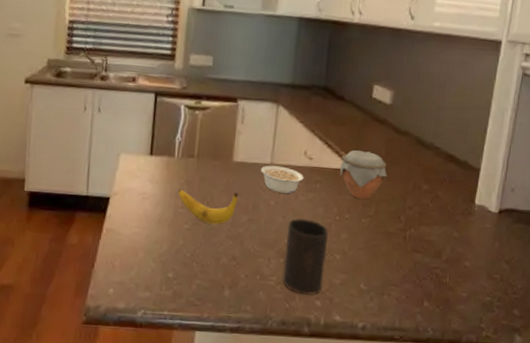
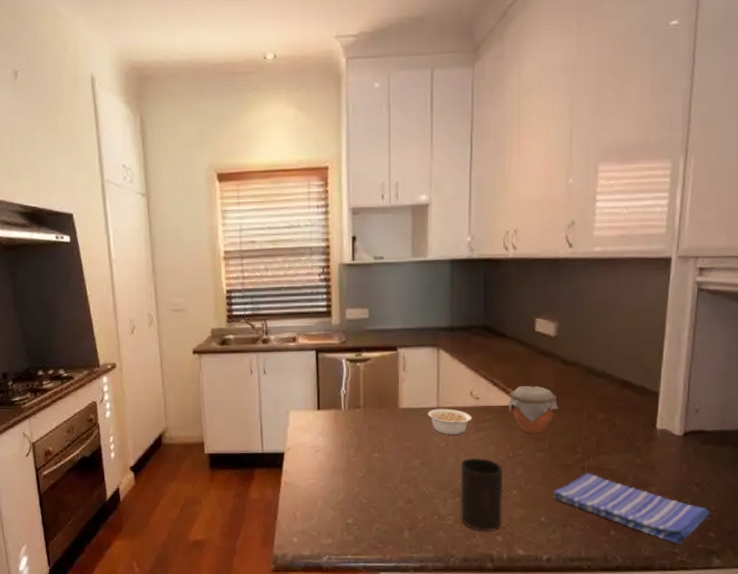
banana: present [178,189,239,225] -> none [349,438,408,471]
dish towel: none [373,242,517,320] -> present [553,473,711,545]

